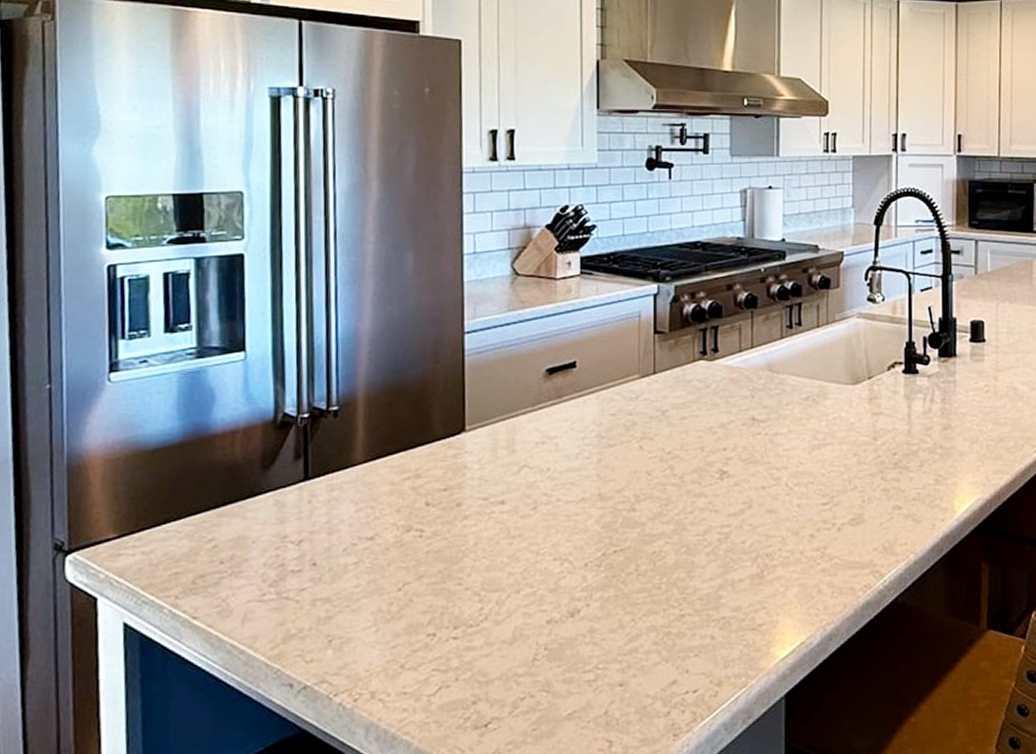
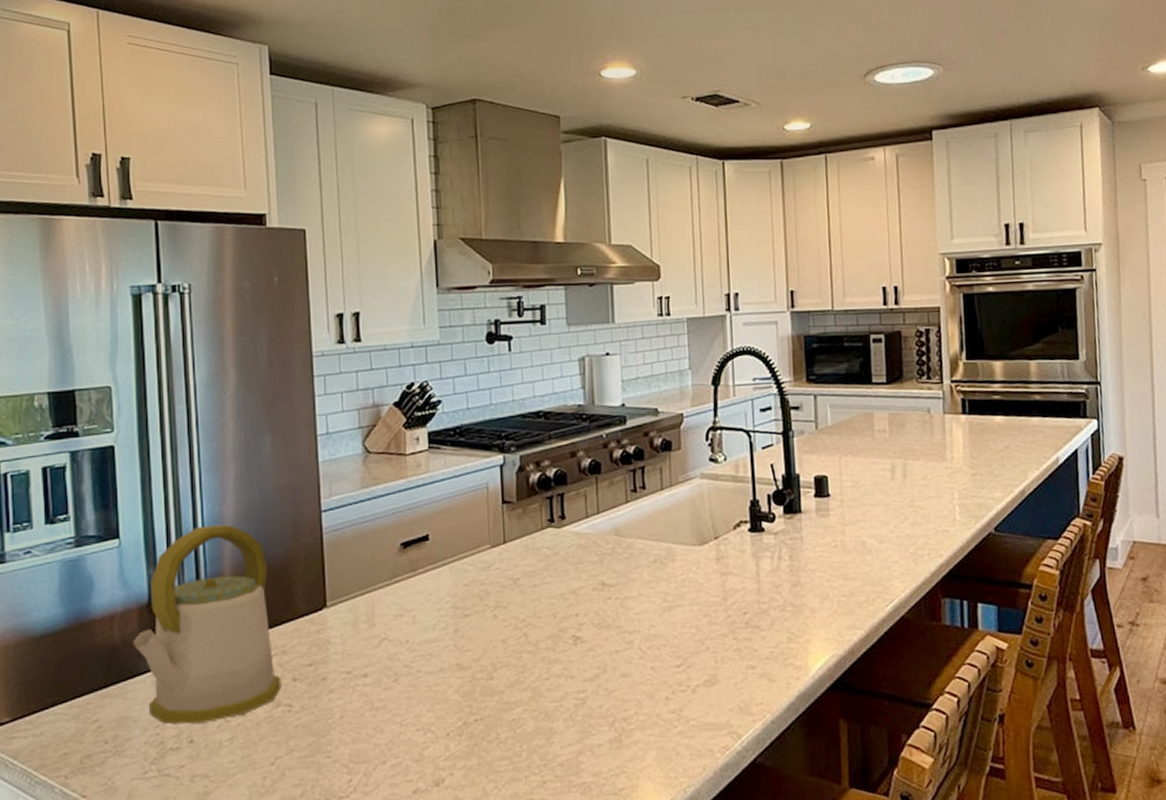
kettle: none [255,342,414,546] -> present [132,524,282,724]

